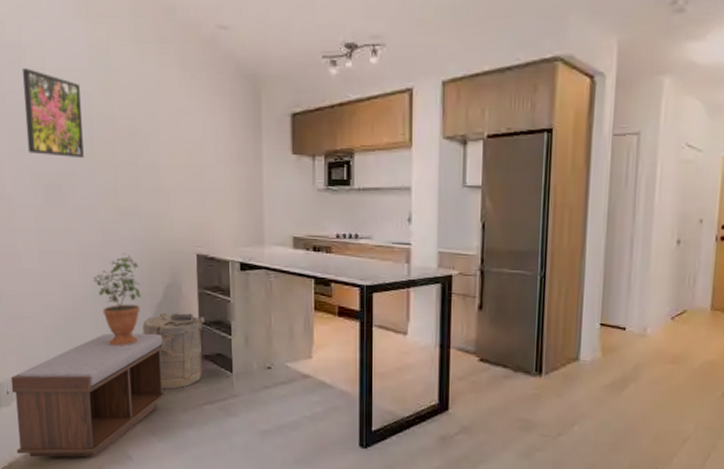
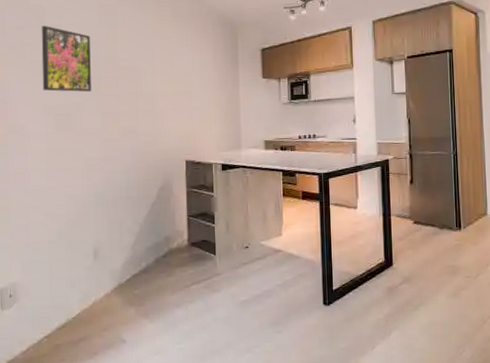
bench: present [10,333,165,458] -> none [14,229,157,353]
potted plant: present [93,253,141,346] -> none [95,165,137,244]
laundry hamper: present [142,312,204,390] -> none [138,209,192,276]

